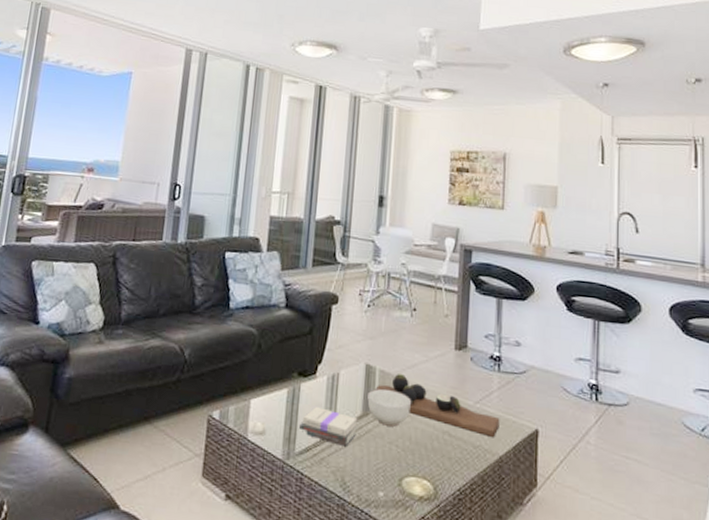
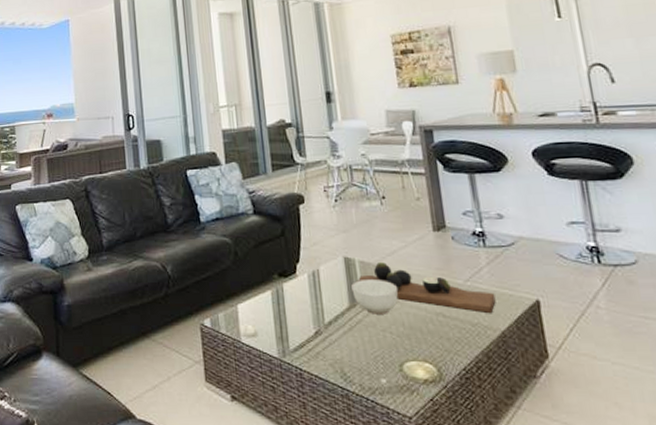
books: present [299,407,358,447] -> none [289,304,348,339]

